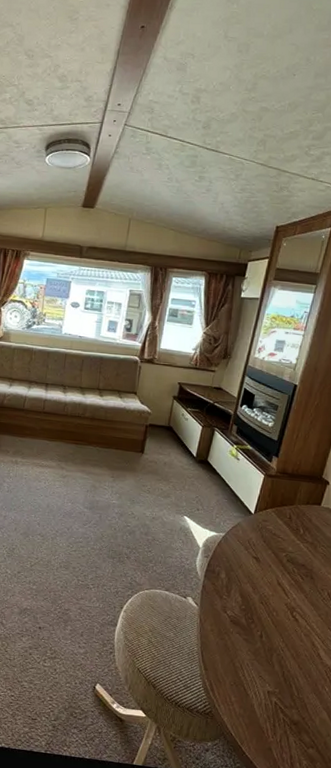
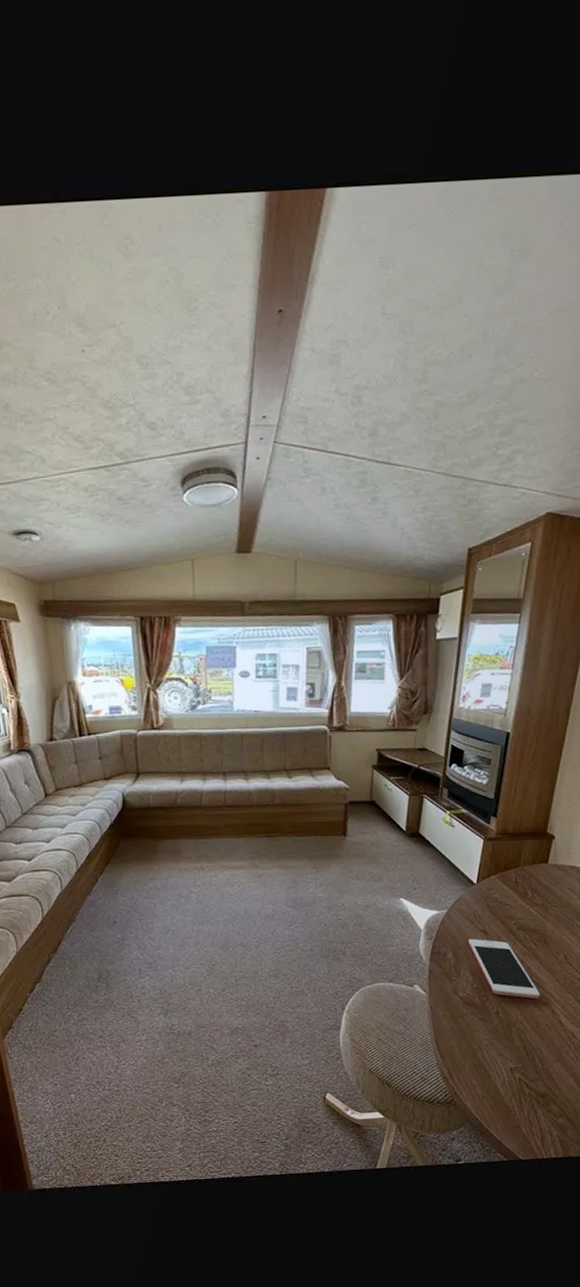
cell phone: none [241,563,303,630] -> present [468,938,540,999]

